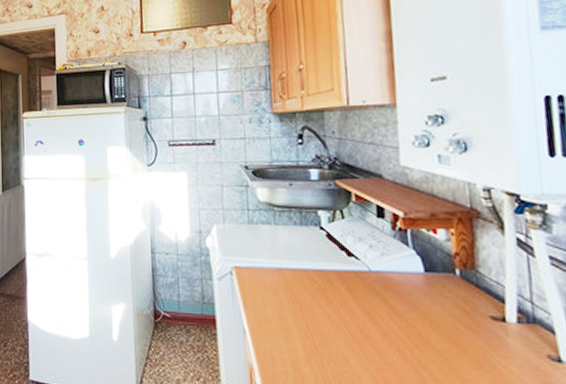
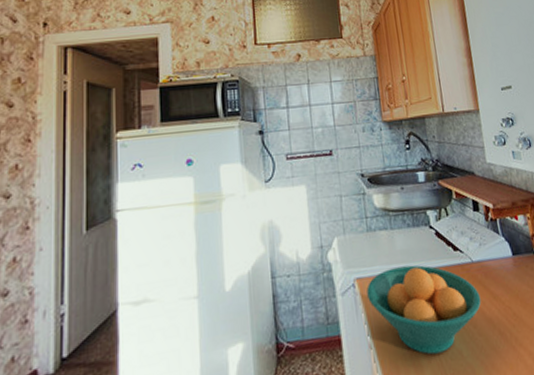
fruit bowl: none [244,263,377,355] -> present [366,265,481,355]

